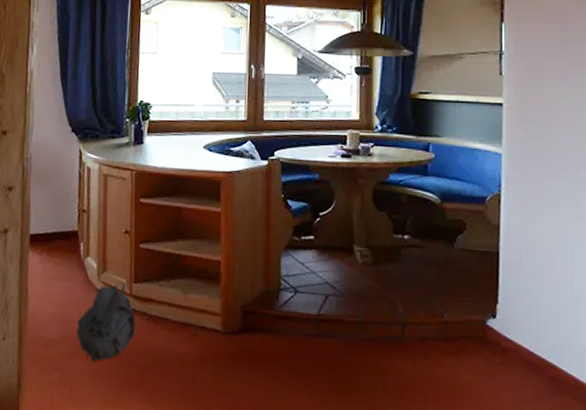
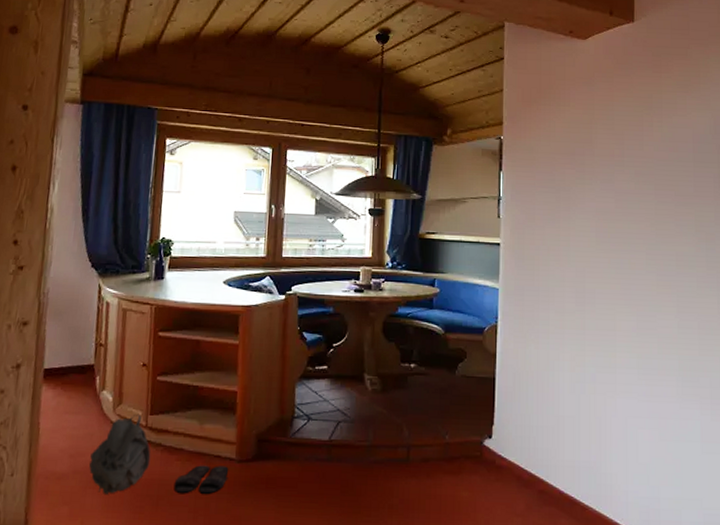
slippers: none [160,335,215,366] -> present [174,465,229,494]

